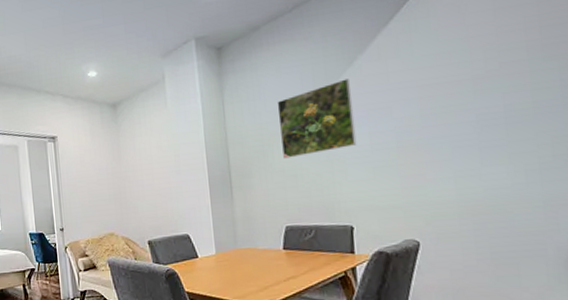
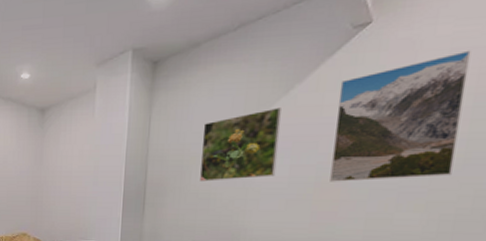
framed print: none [400,8,525,145] -> present [330,50,471,182]

